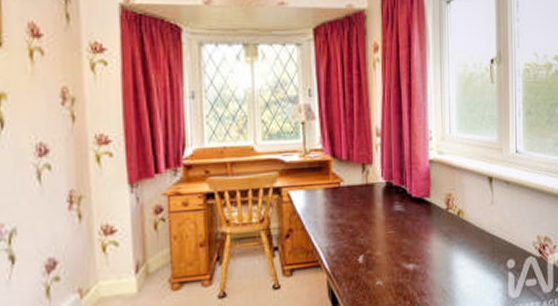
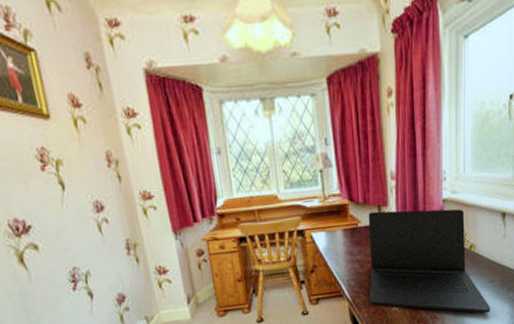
laptop: none [350,169,482,290] -> present [368,209,491,313]

